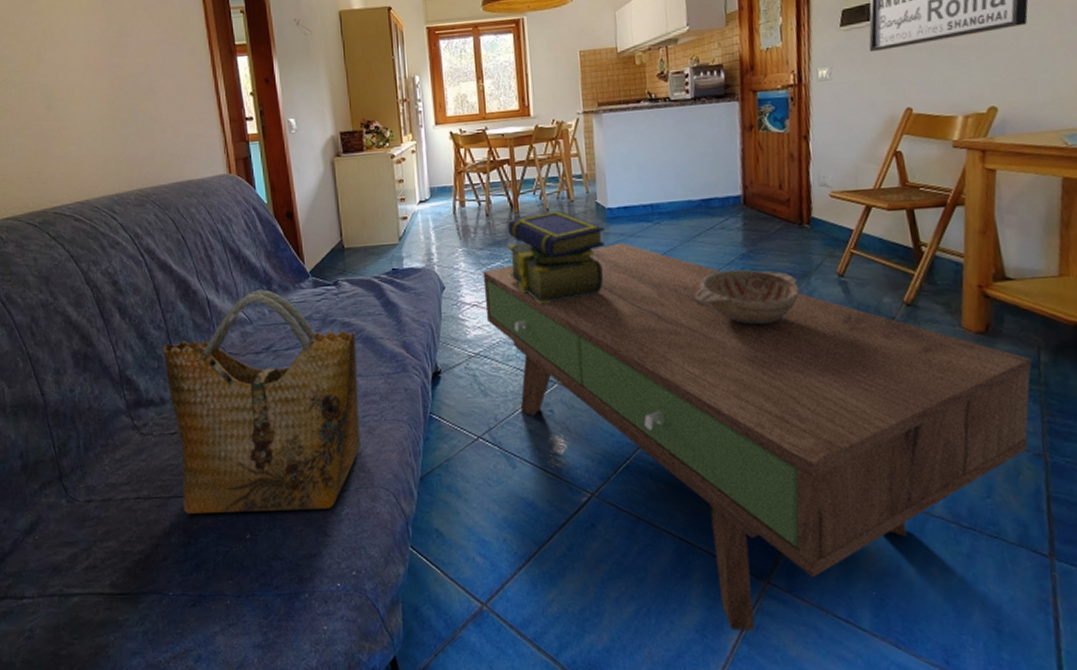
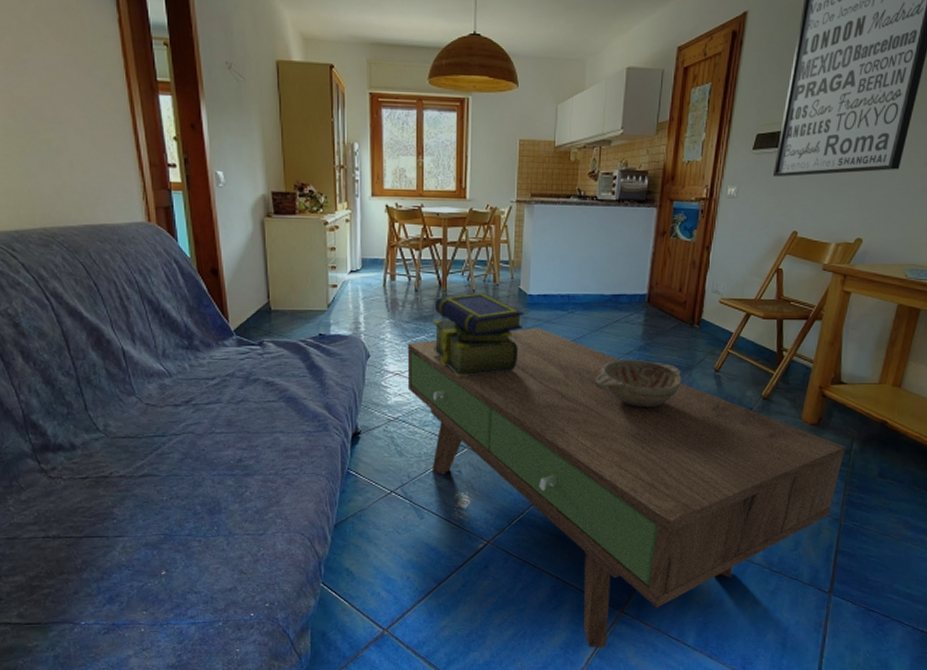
grocery bag: present [163,289,361,514] -> none [73,344,279,552]

